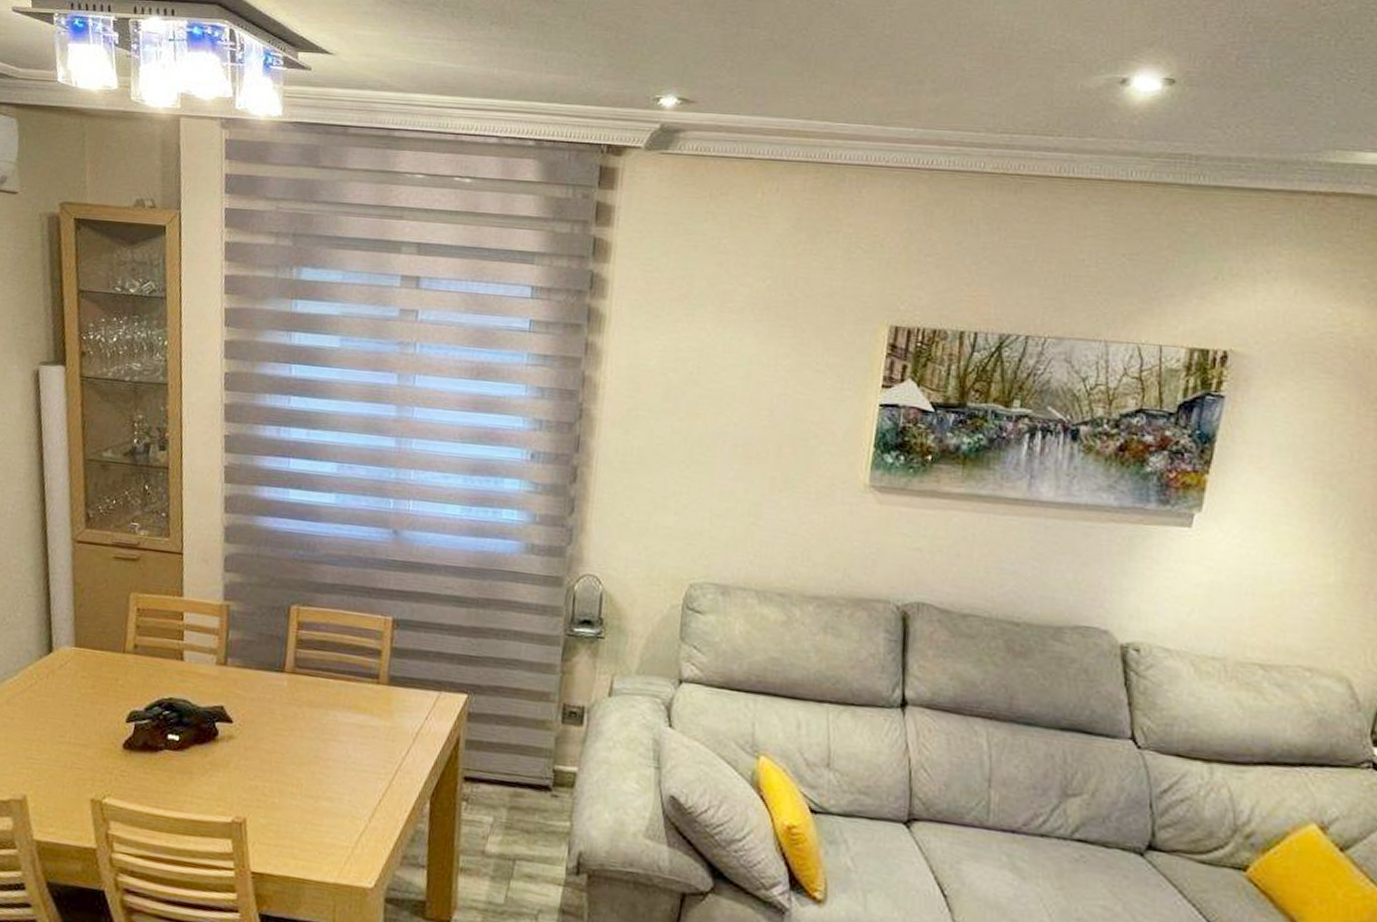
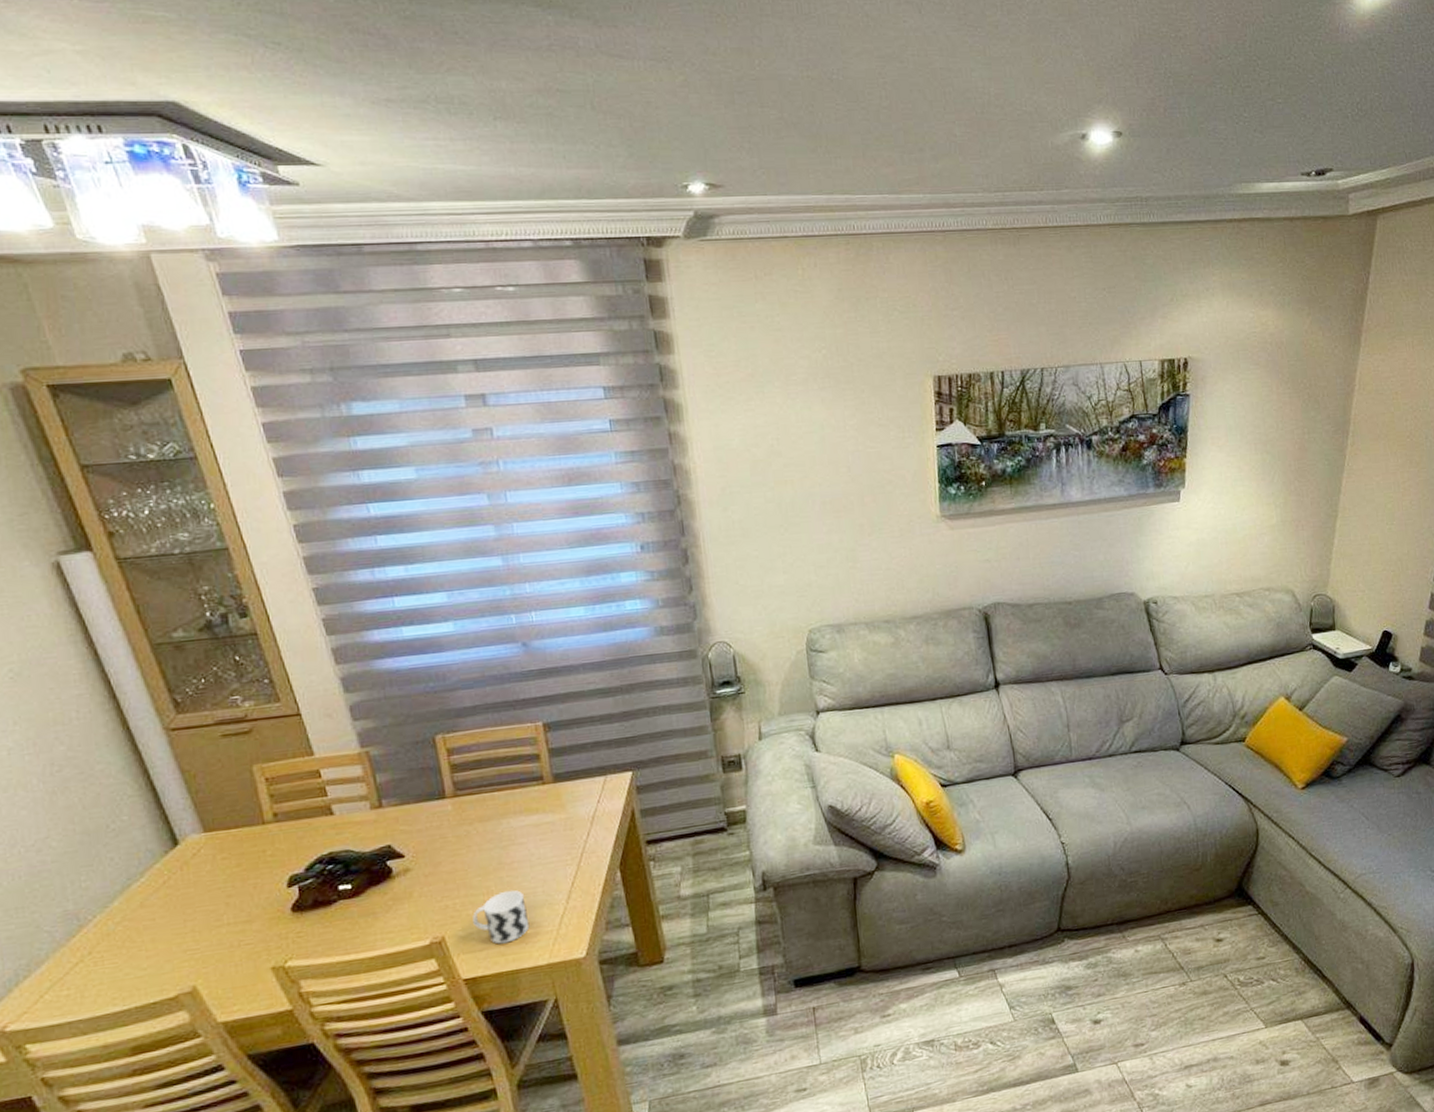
cup: none [276,788,330,847] -> present [472,890,530,944]

